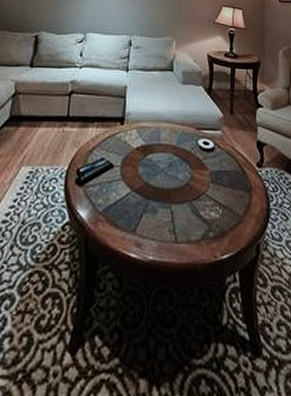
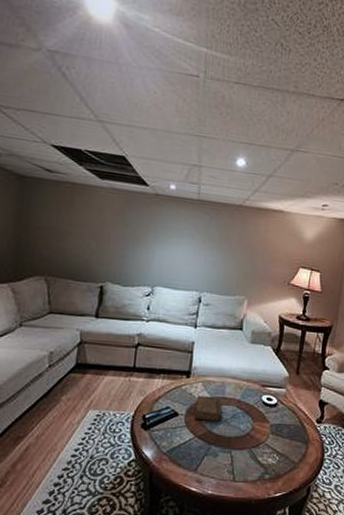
book: none [129,143,159,172] -> present [194,395,222,422]

